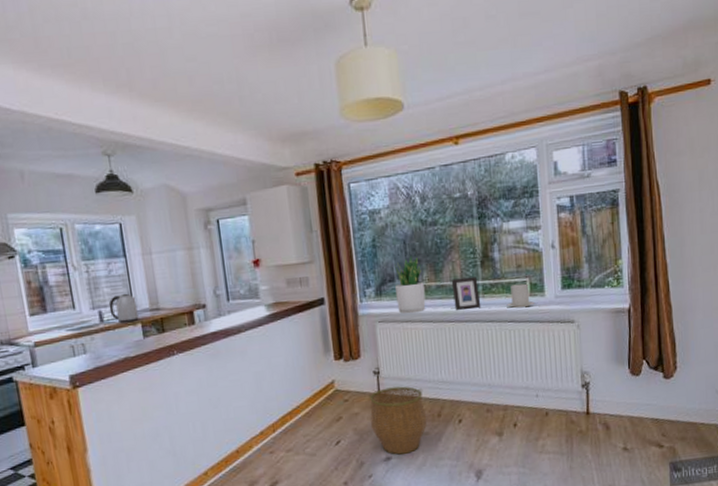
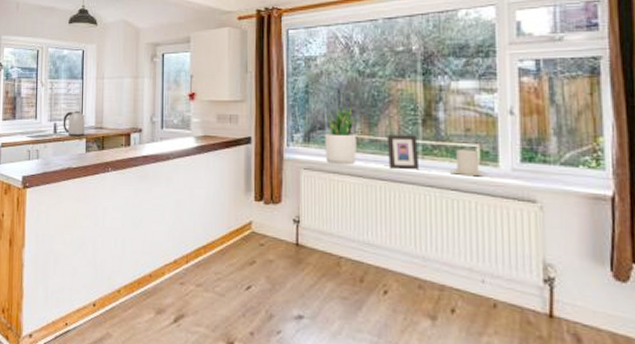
basket: present [368,386,428,455] -> none [284,239,347,317]

